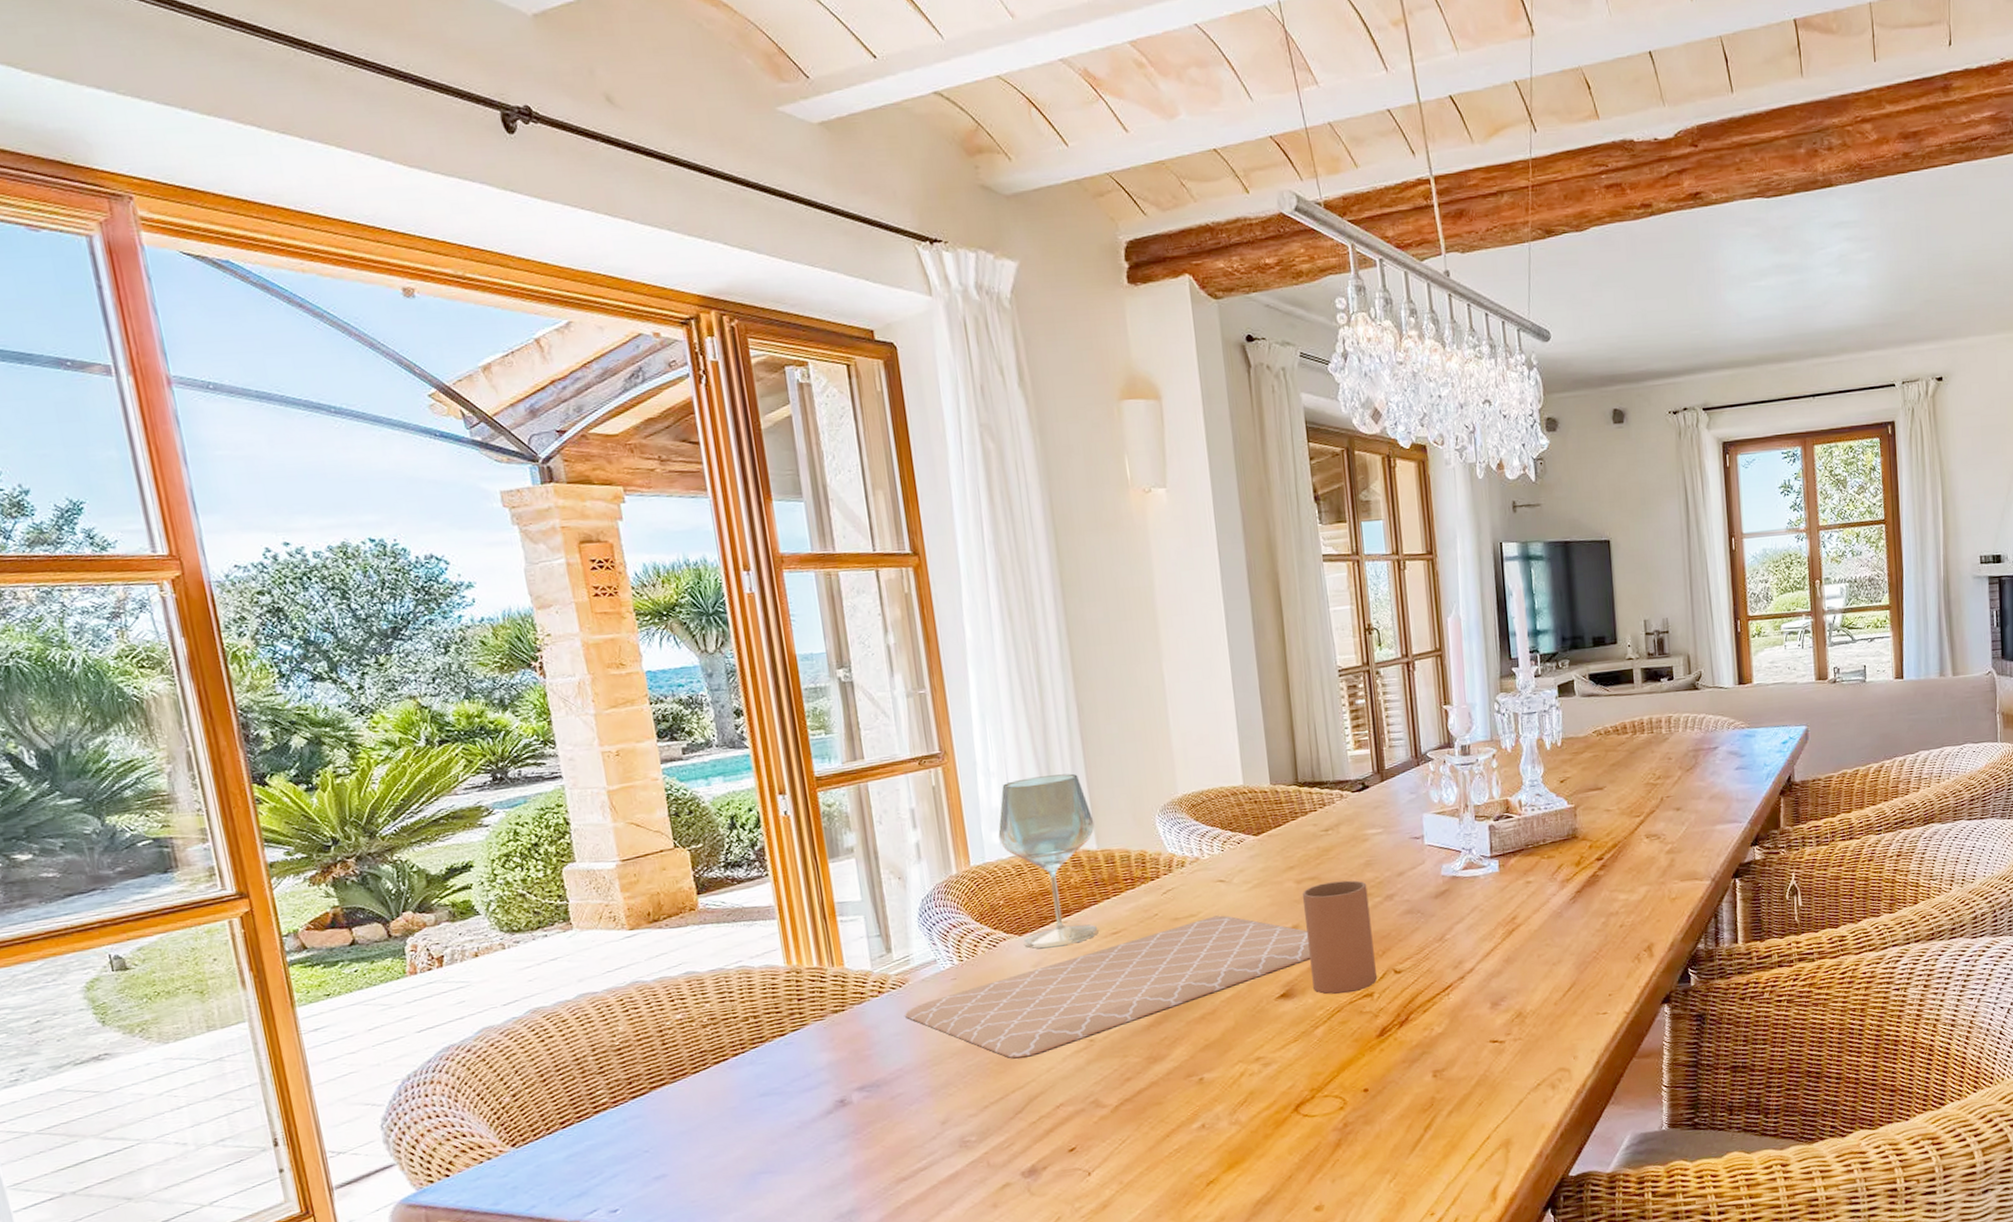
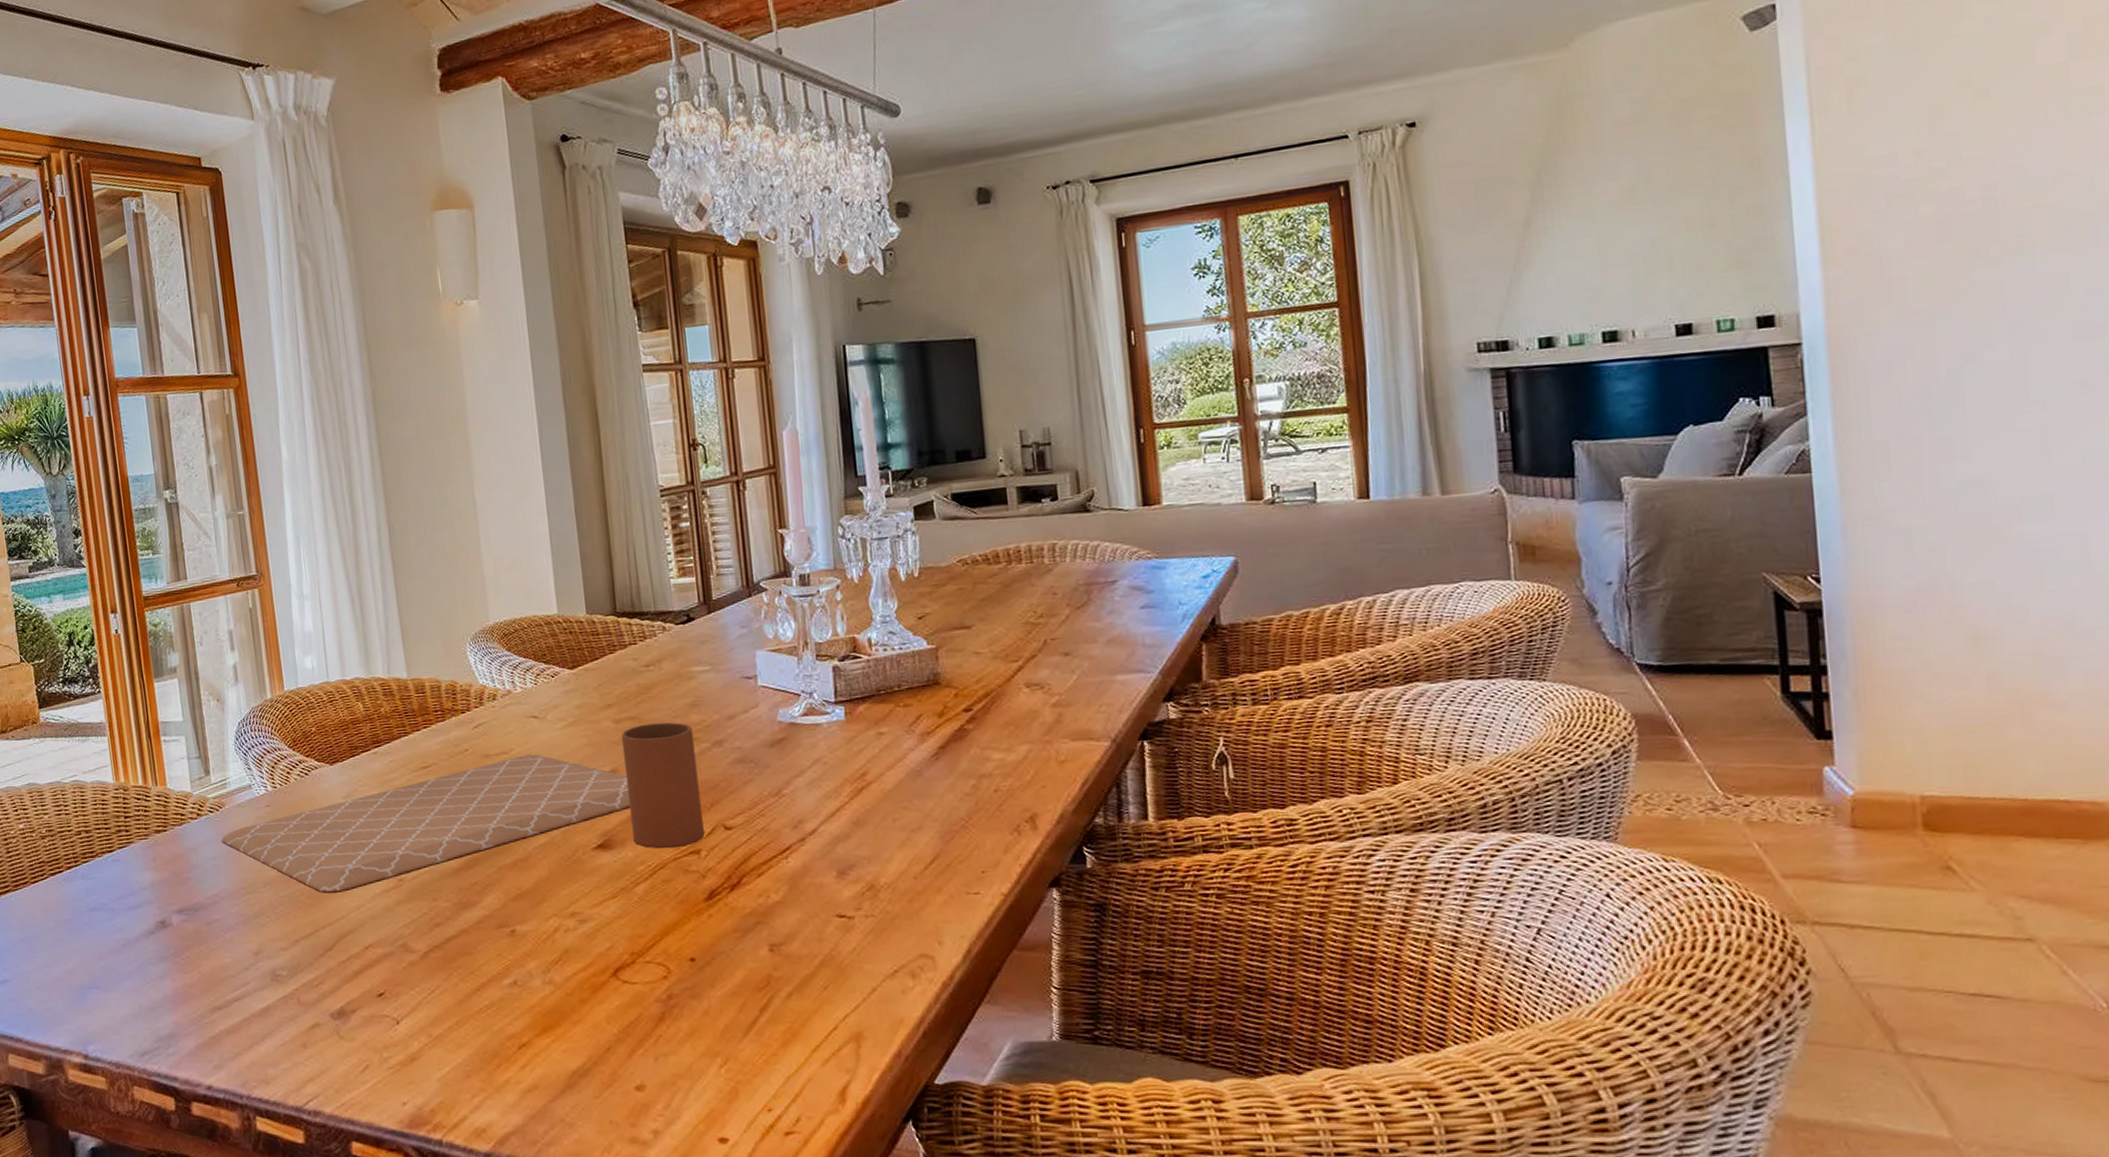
wine glass: present [998,773,1099,949] -> none [311,598,408,780]

